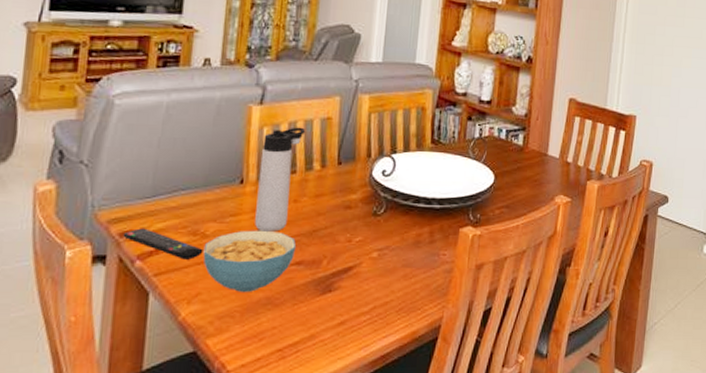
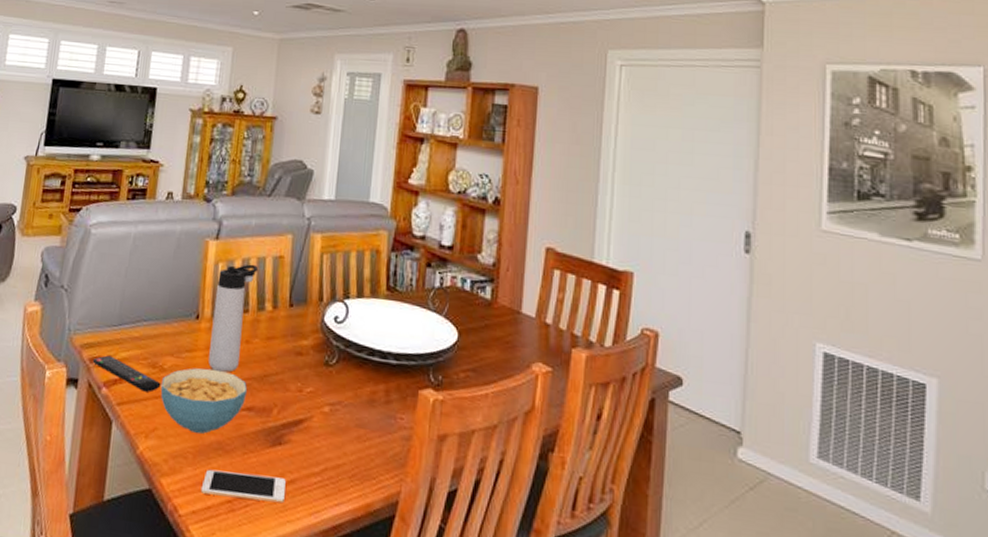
cell phone: none [249,321,336,347] -> present [200,469,286,504]

